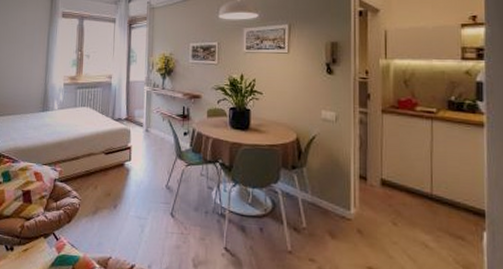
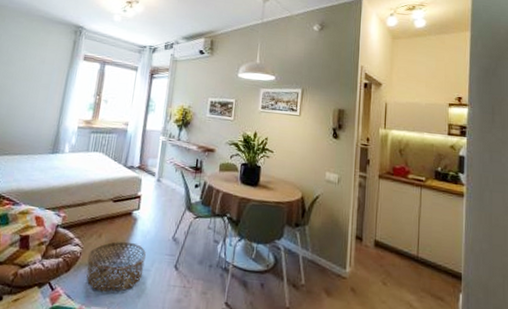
basket: none [86,191,141,241] -> present [86,241,146,292]

